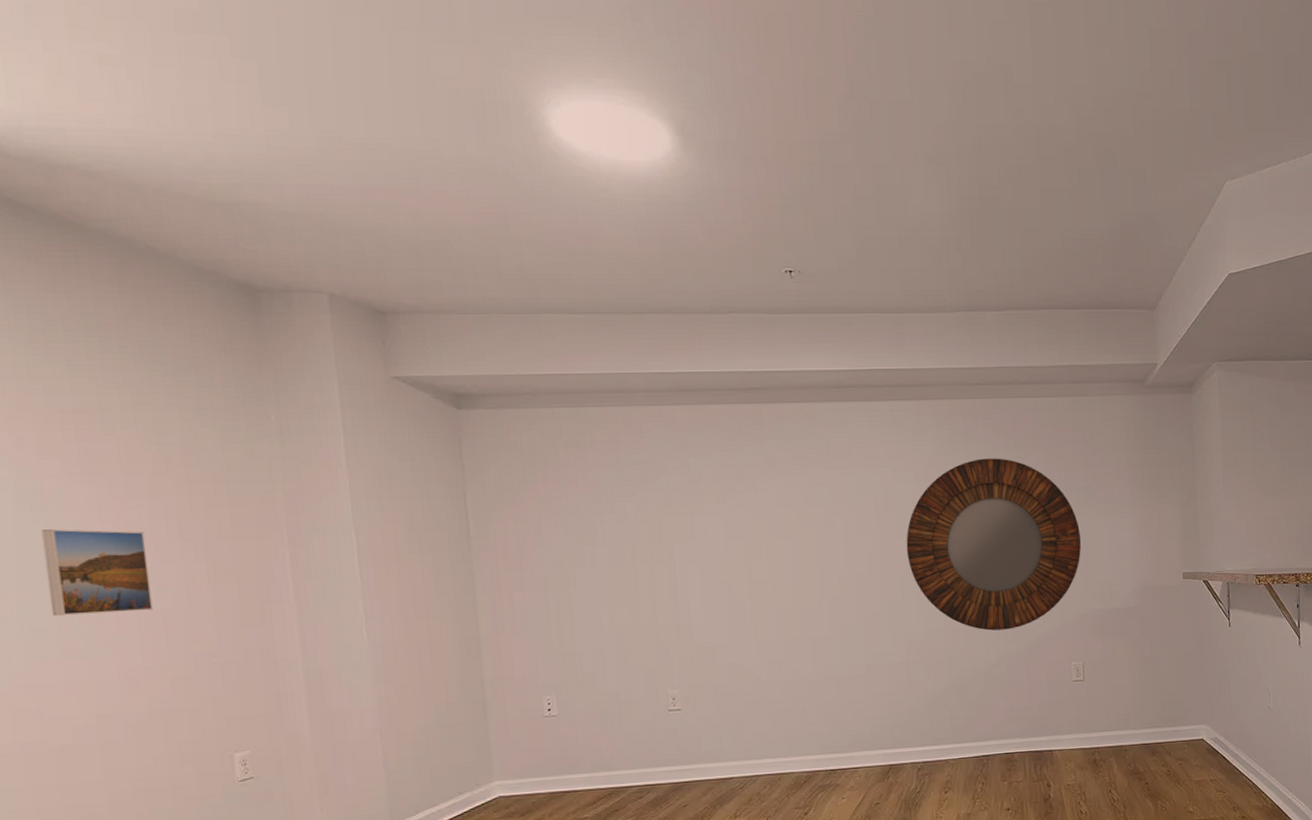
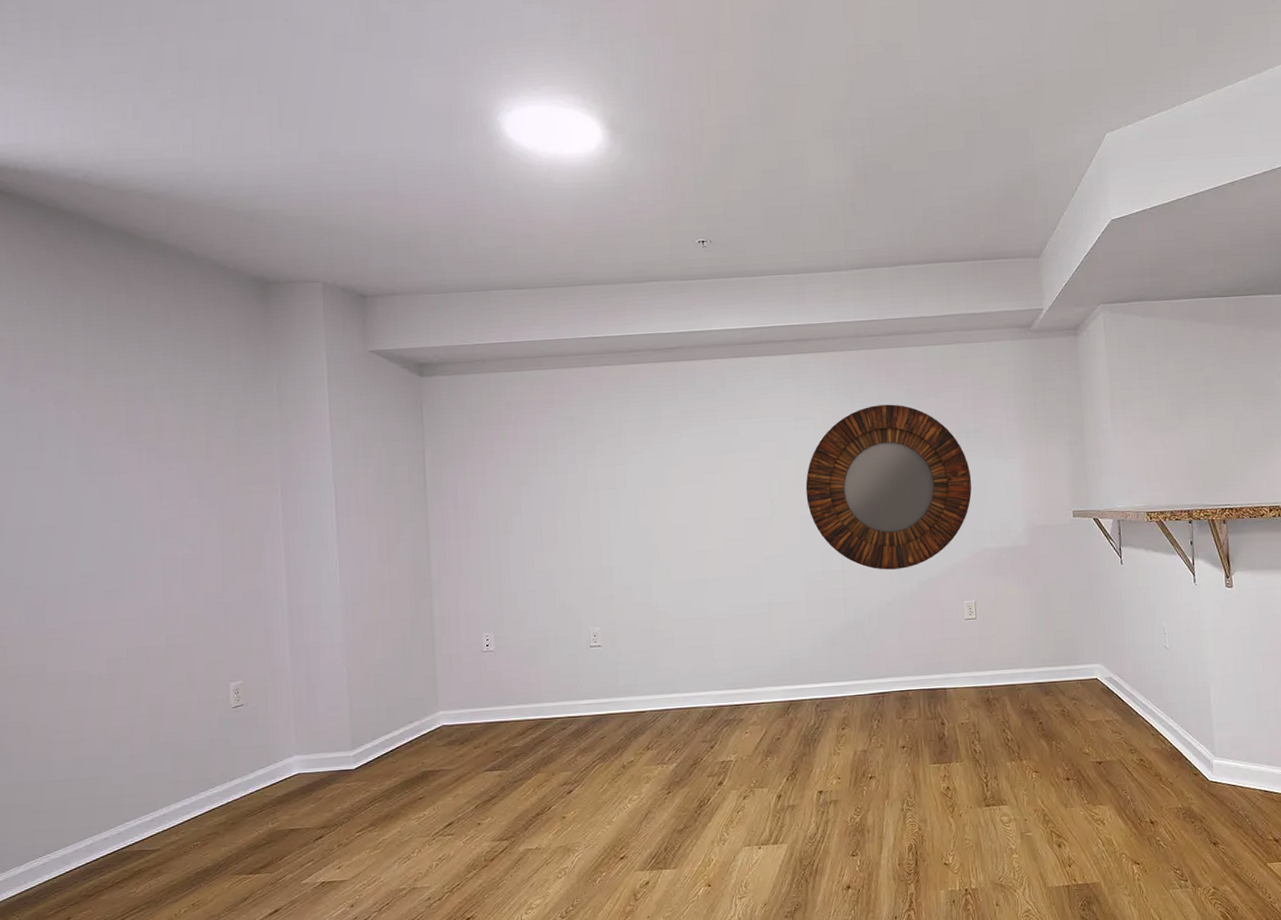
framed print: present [41,529,153,617] -> none [96,488,174,563]

